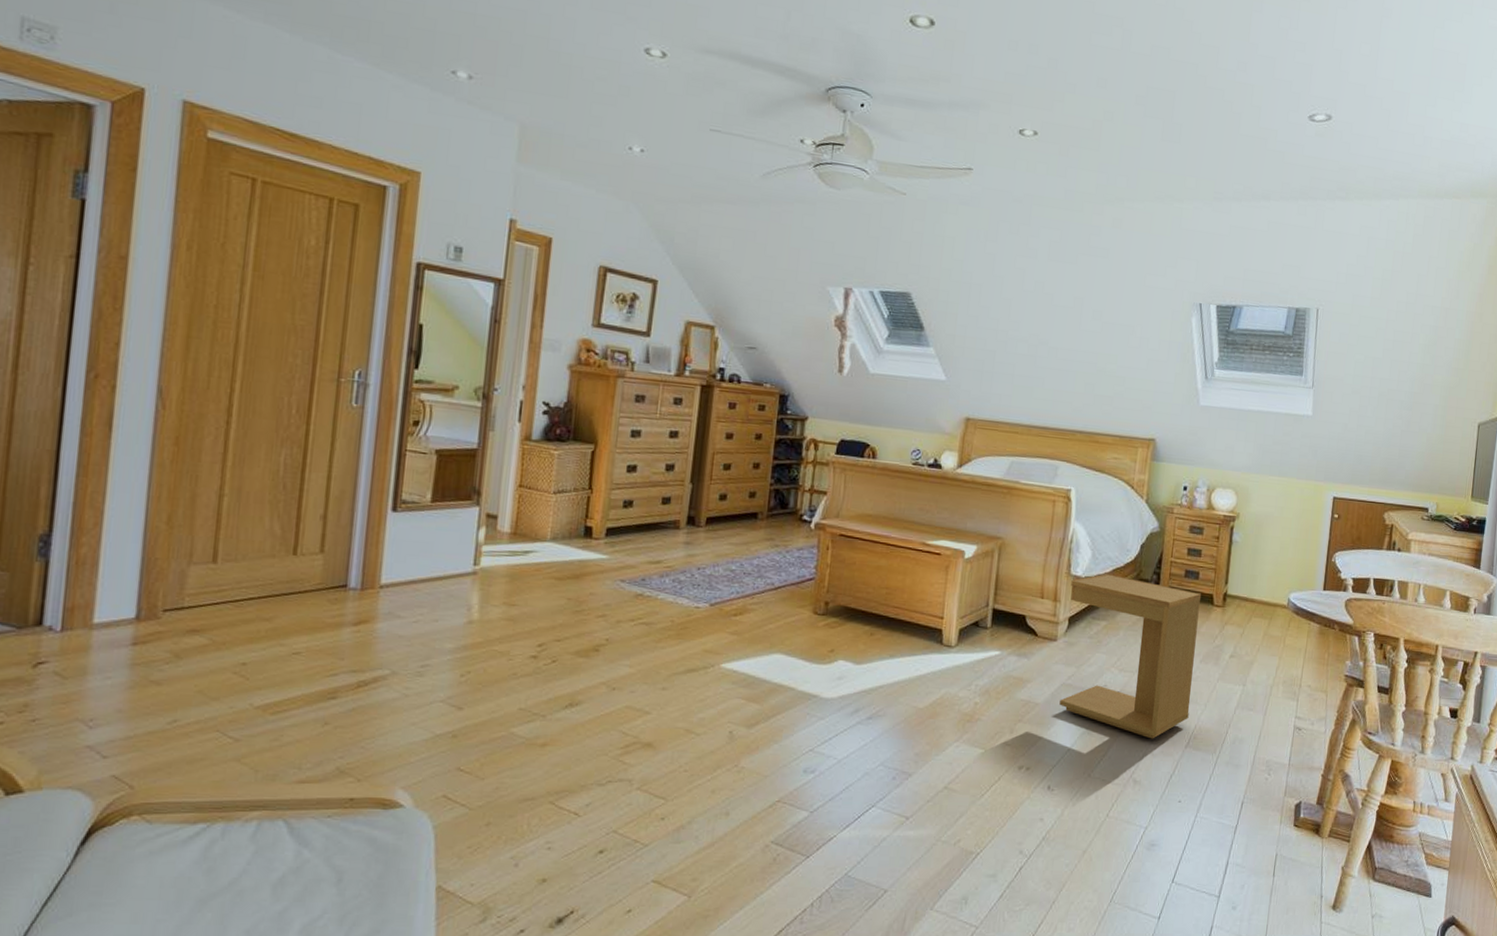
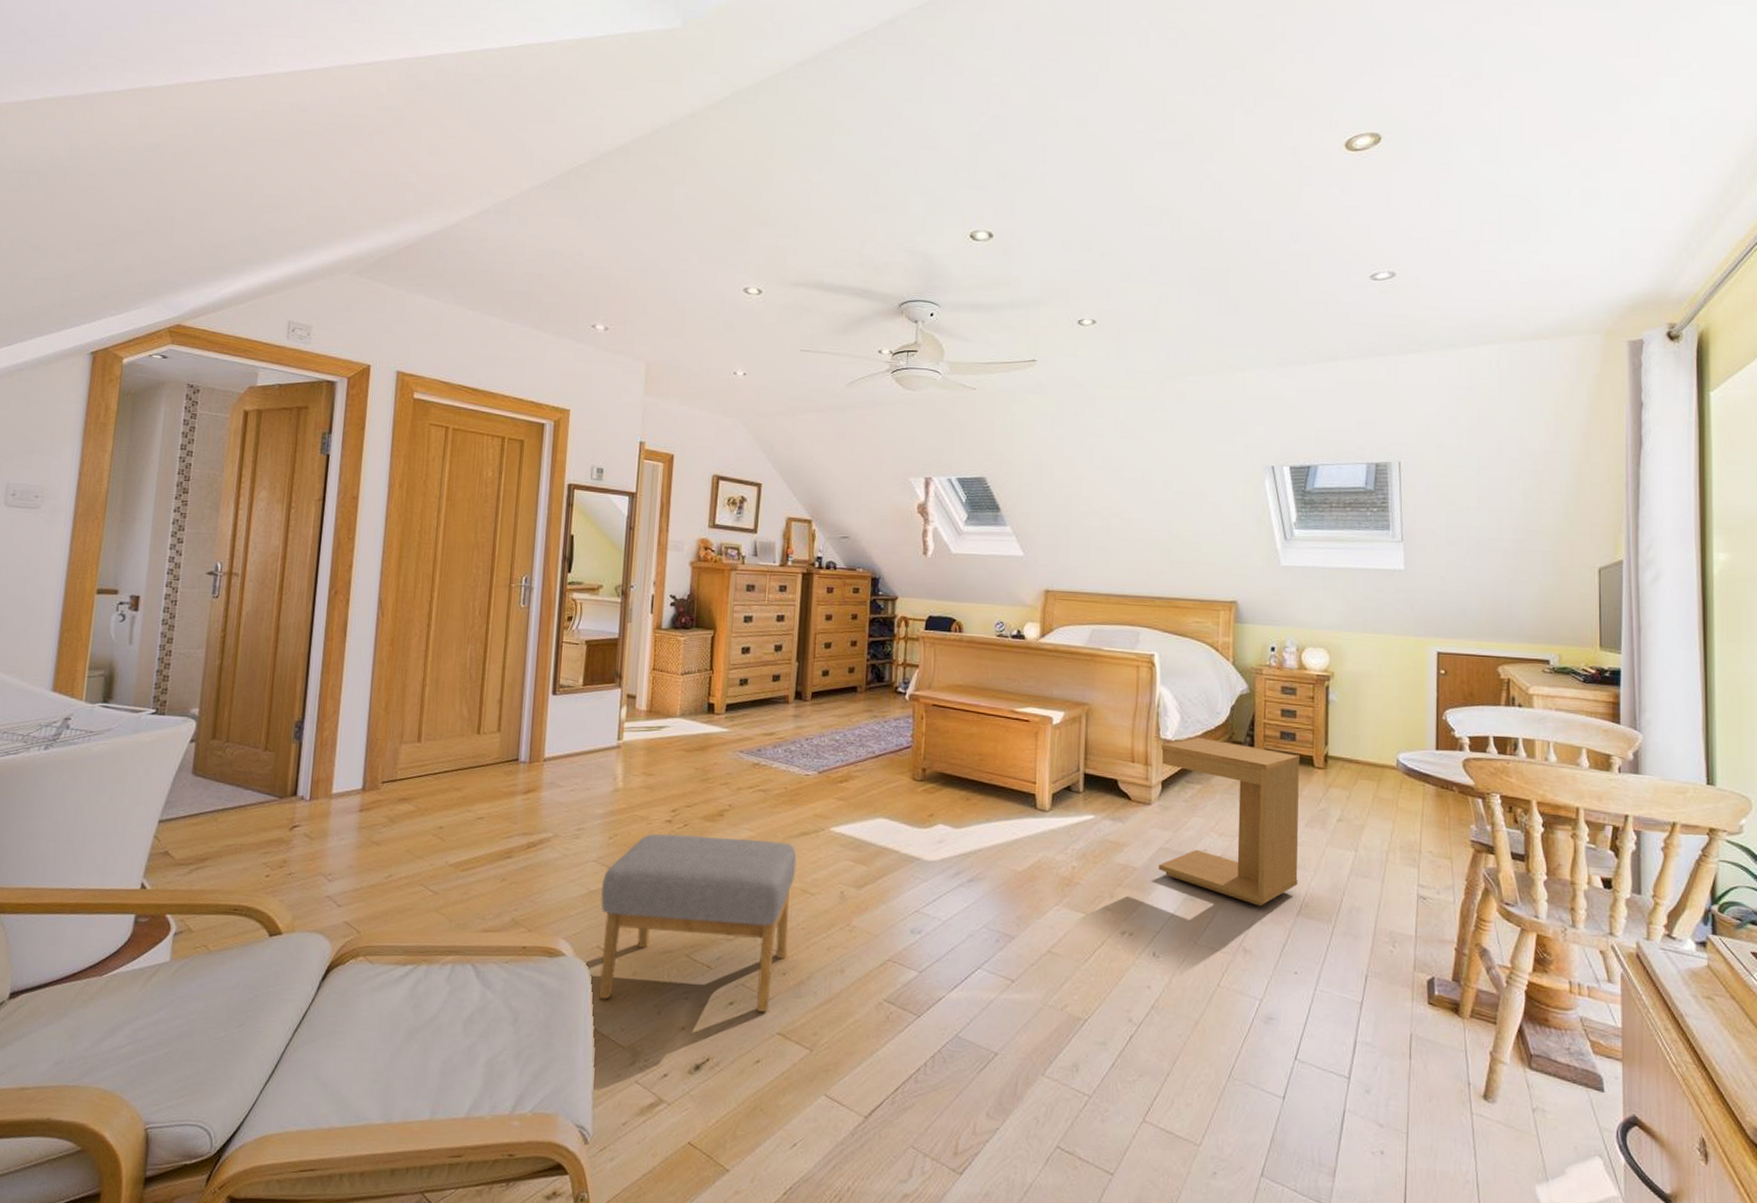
footstool: none [444,671,682,859] -> present [599,834,797,1012]

